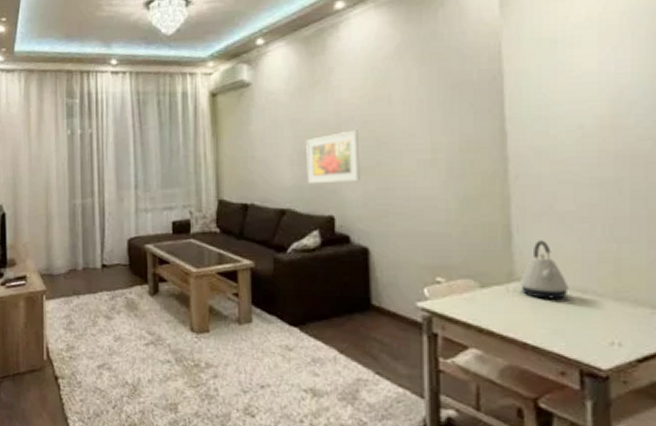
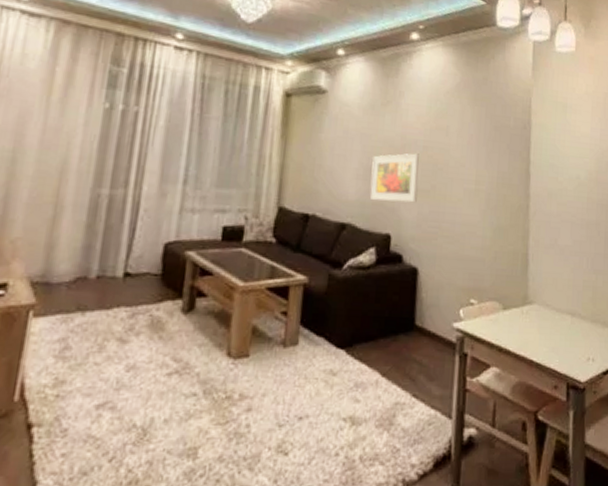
kettle: present [521,240,569,299] -> none [531,269,564,321]

